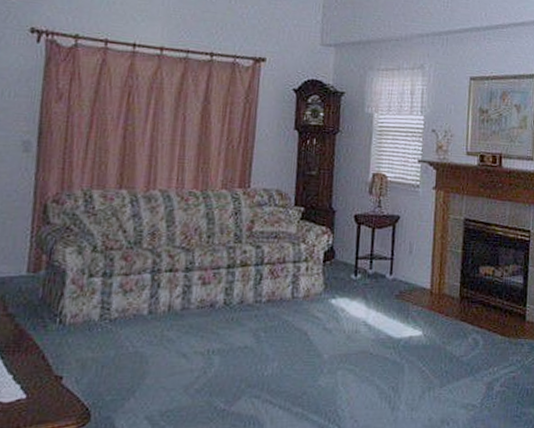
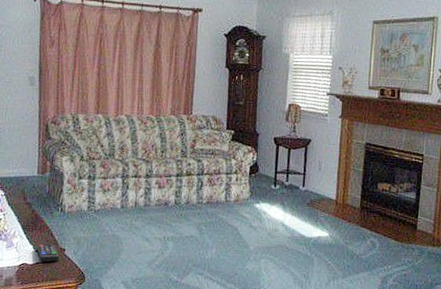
remote control: none [19,371,54,398] -> present [37,244,60,262]

